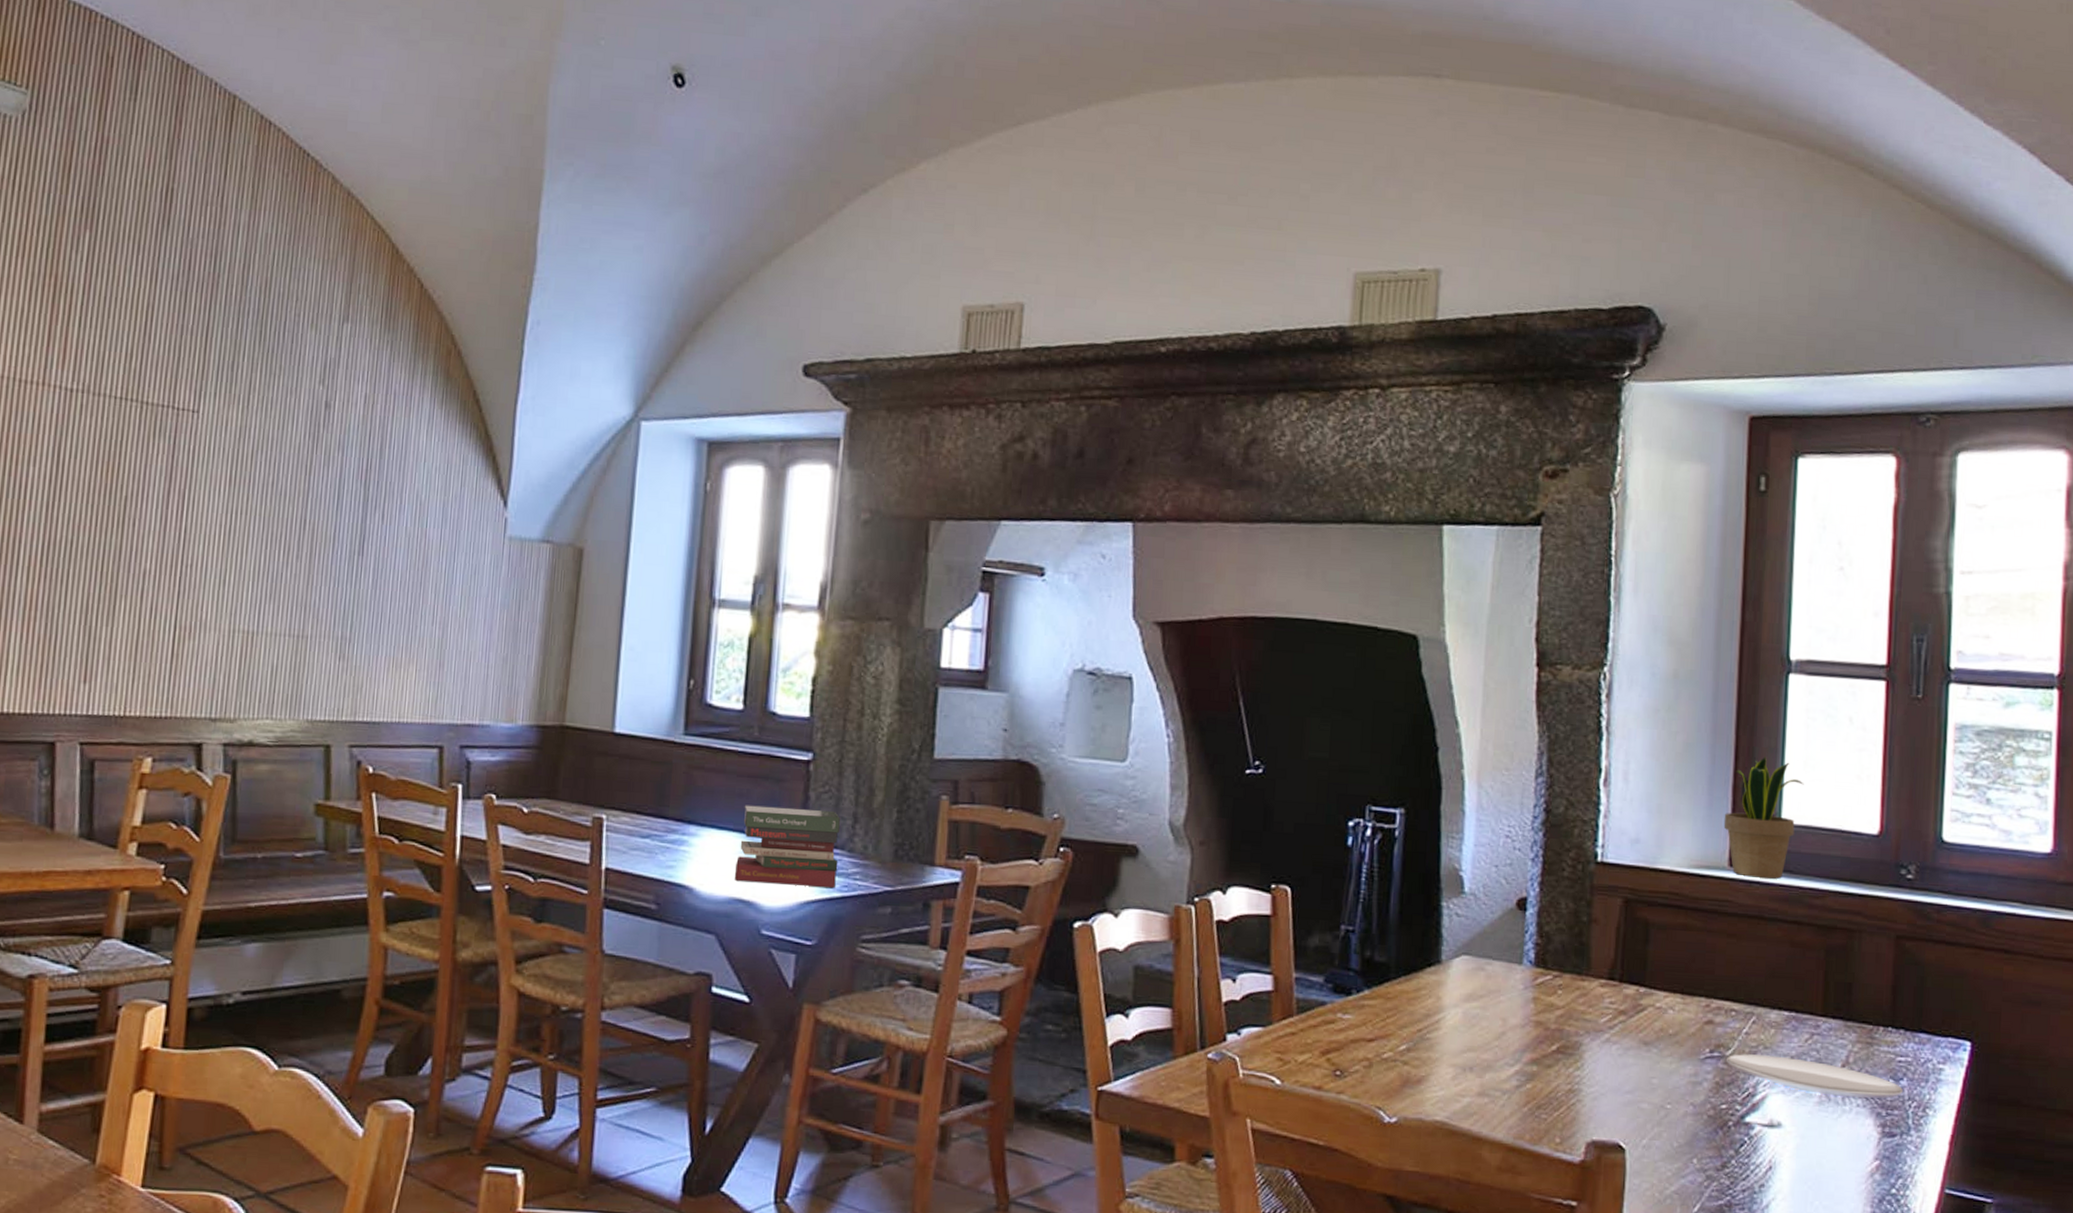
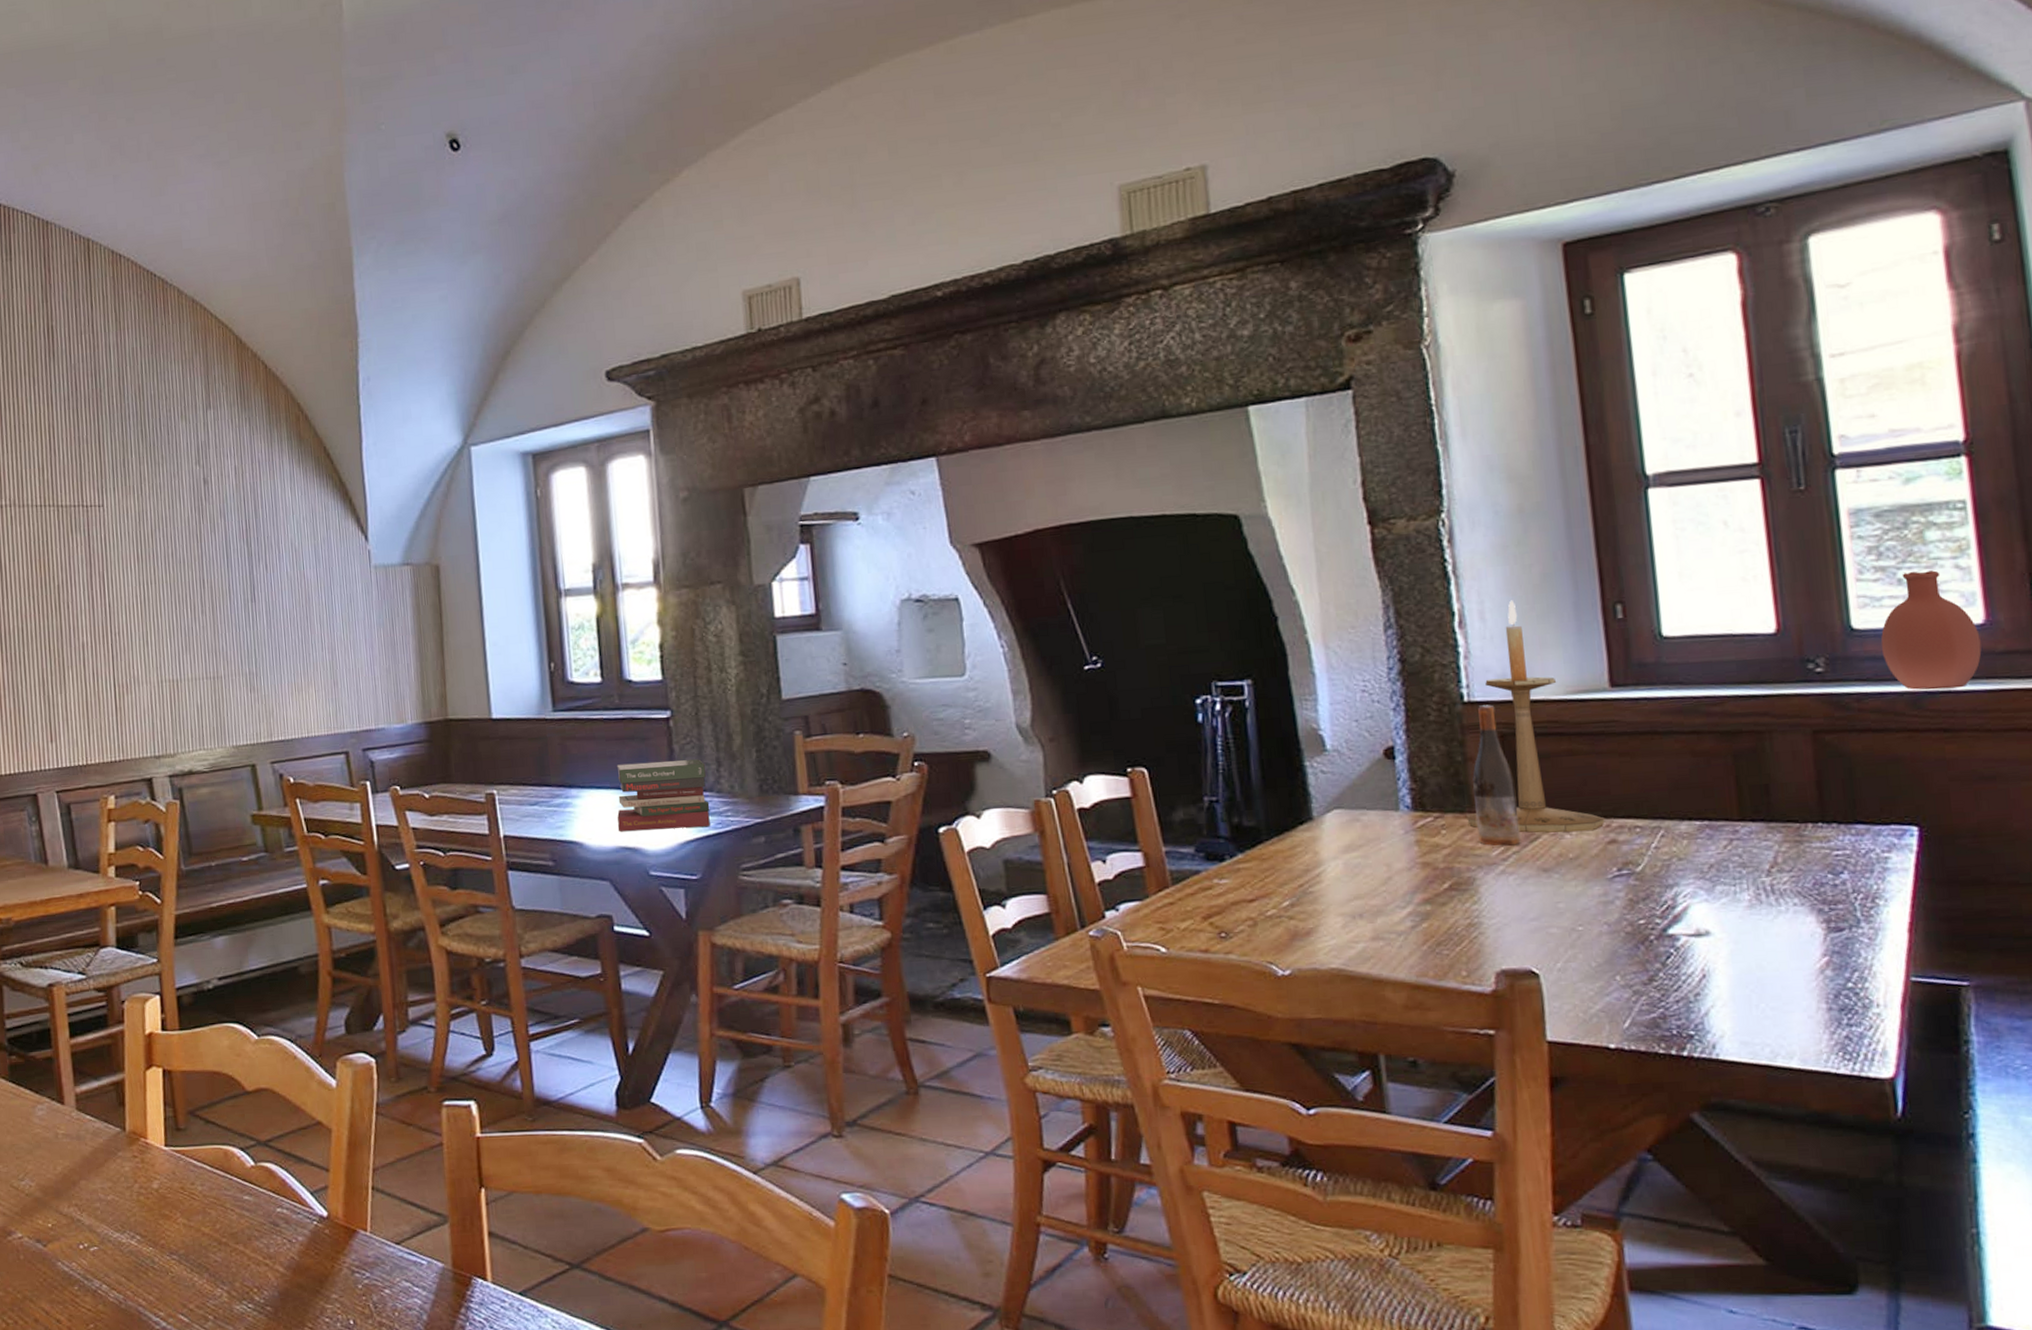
candlestick: none [1583,765,1706,1009] -> present [1467,600,1605,833]
wine bottle: none [1590,867,1632,1015] -> present [1472,705,1521,846]
potted plant: present [1723,756,1804,879] -> none [1596,574,1682,695]
plate: present [1726,1054,1904,1099] -> none [1636,866,1846,898]
decorative vase: none [1964,793,2046,912] -> present [1881,570,1982,690]

